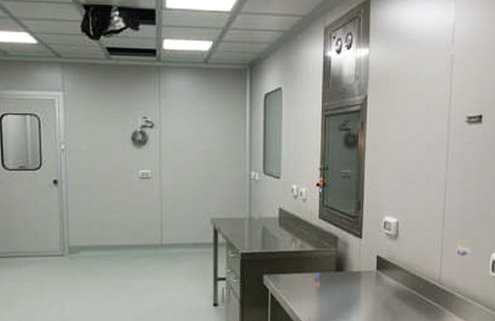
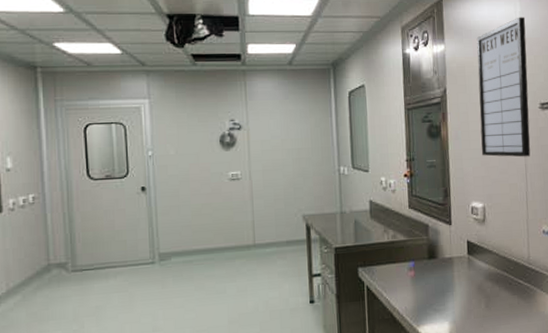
writing board: none [399,21,460,173] -> present [476,17,531,157]

